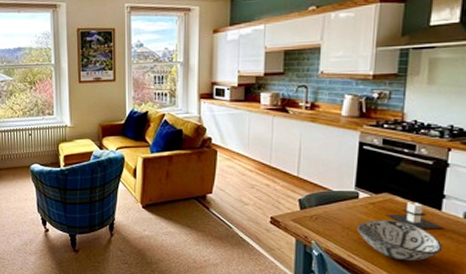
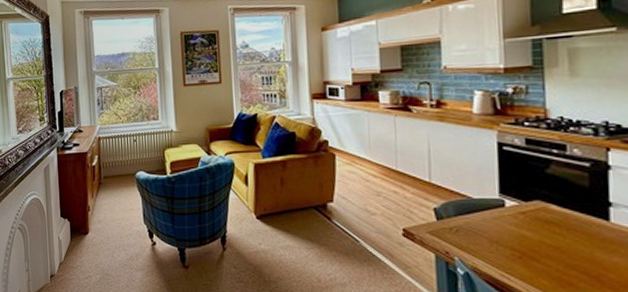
decorative bowl: present [357,220,443,260] -> none [507,232,619,282]
candle: present [386,203,444,228] -> none [541,212,617,243]

